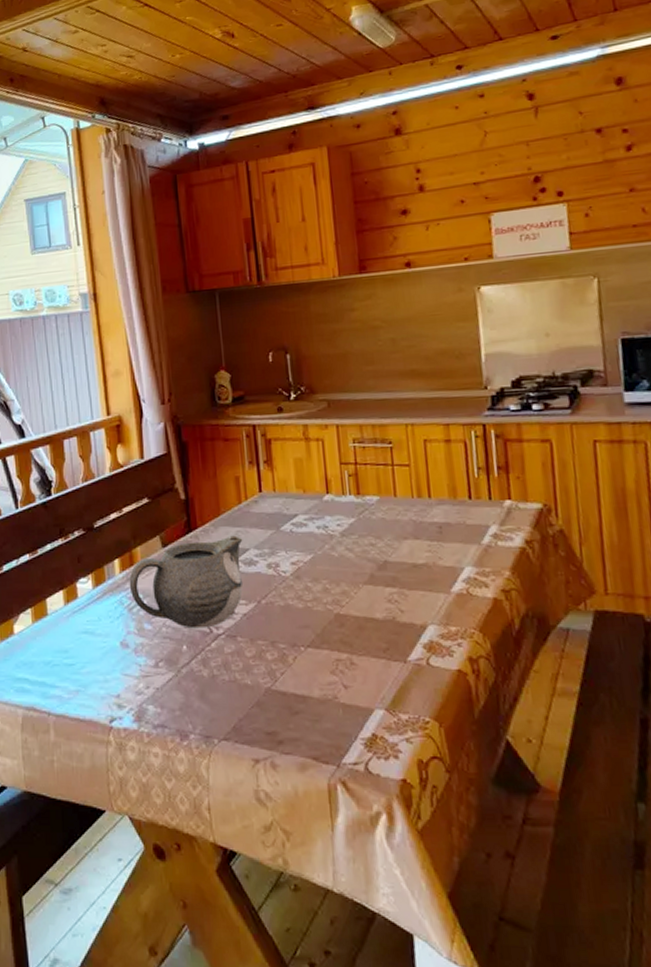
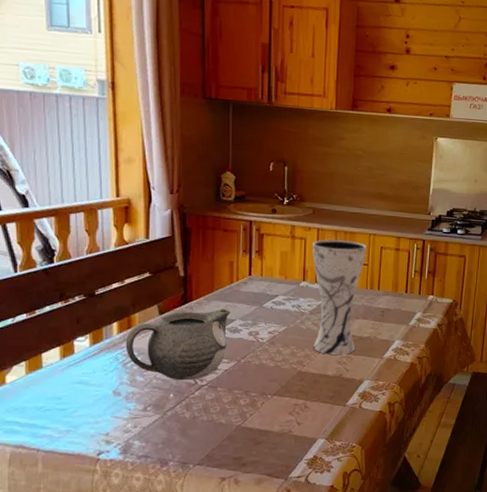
vase: none [331,436,409,590] -> present [312,240,367,354]

